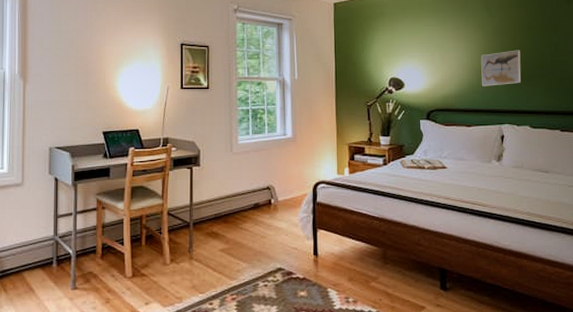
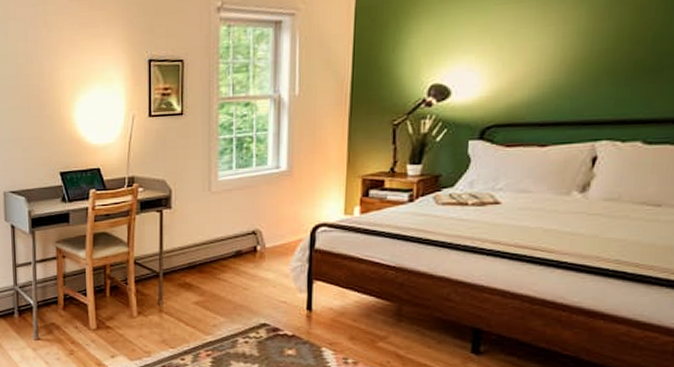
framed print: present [481,50,522,86] -> none [573,28,647,88]

